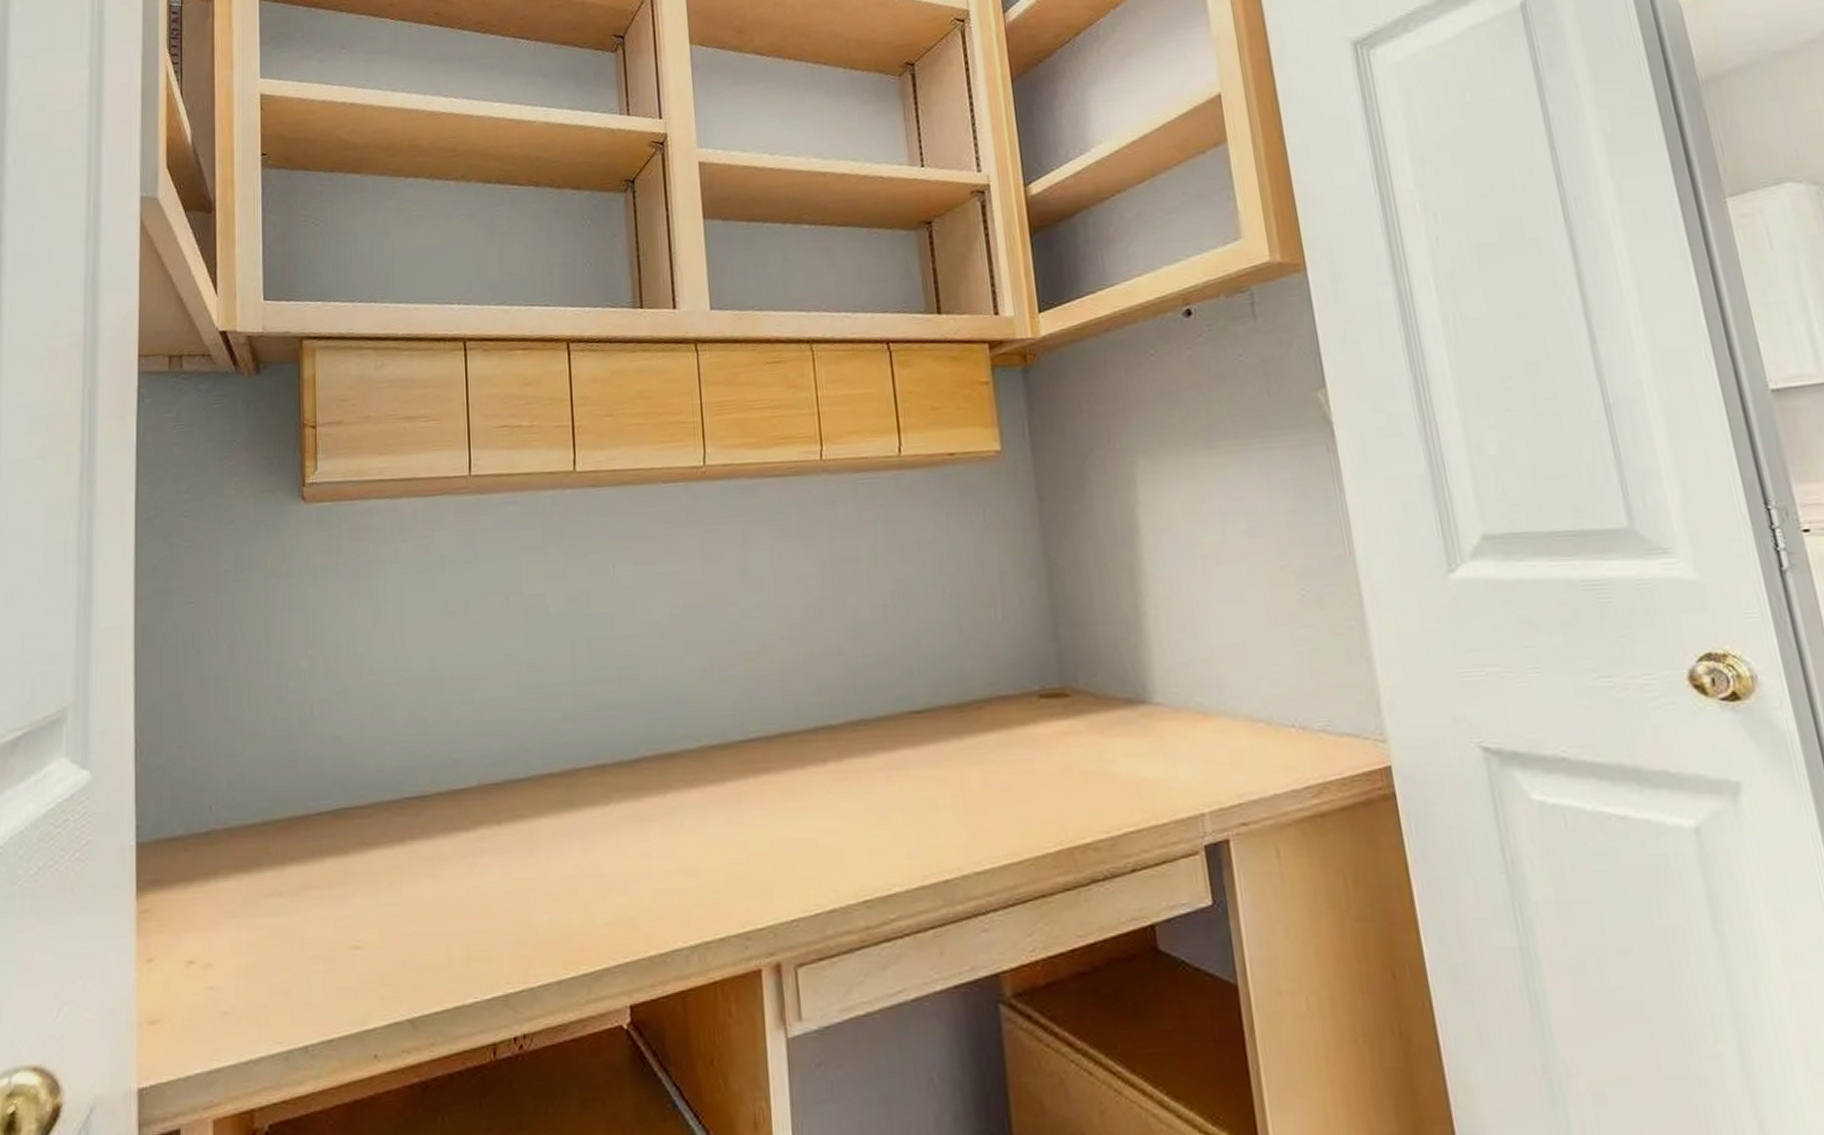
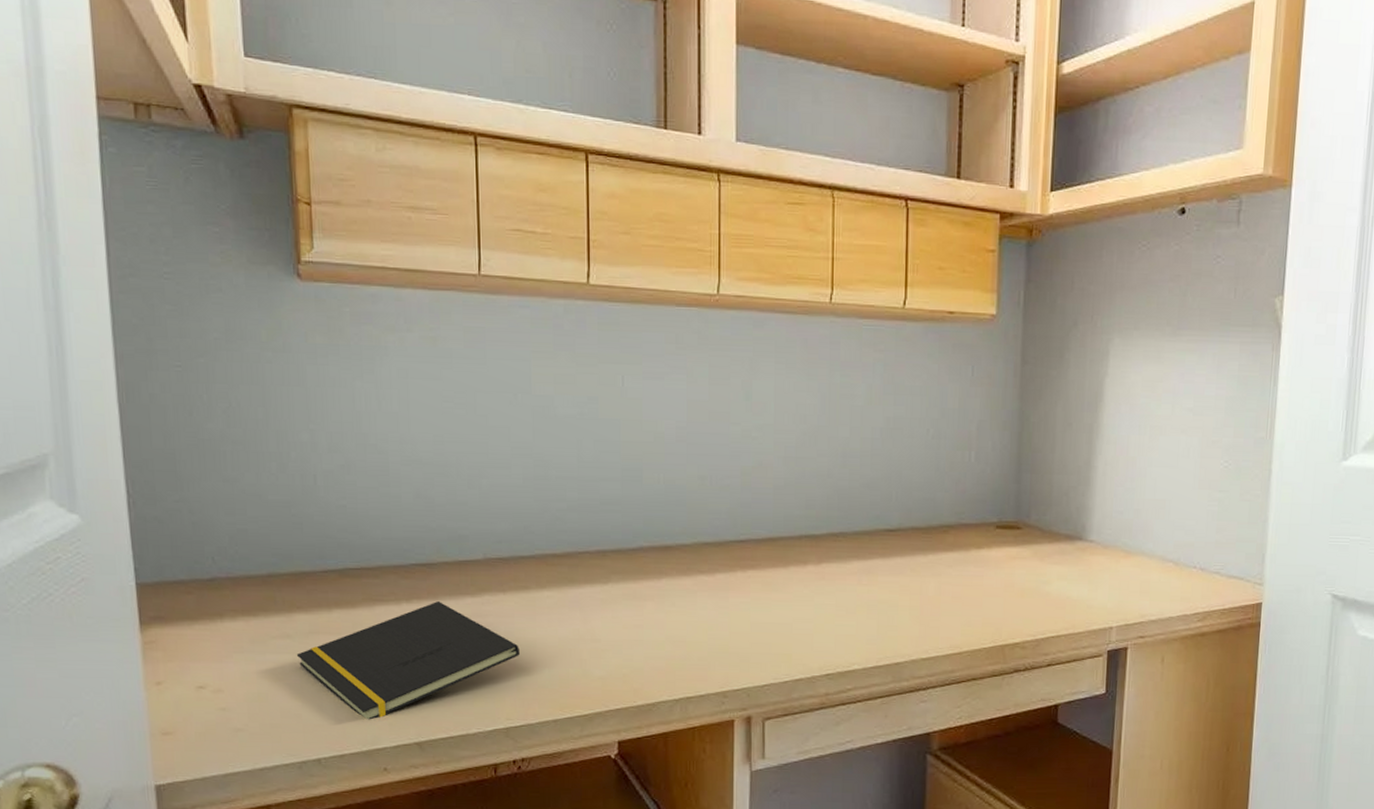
notepad: none [287,840,518,993] -> present [296,601,520,720]

